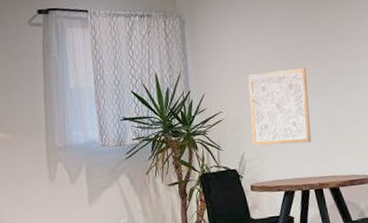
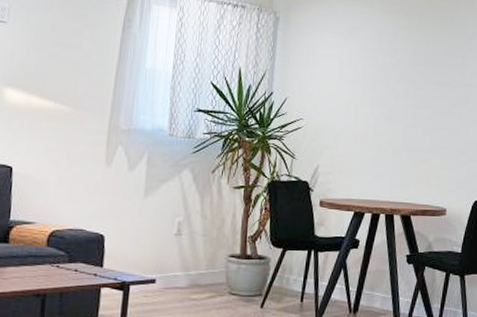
wall art: present [247,67,312,146] -> none [329,85,395,165]

